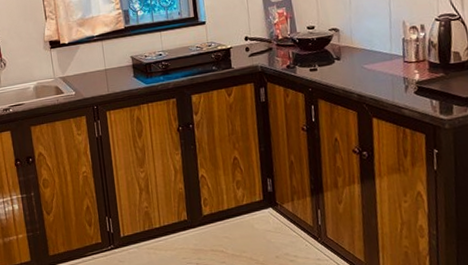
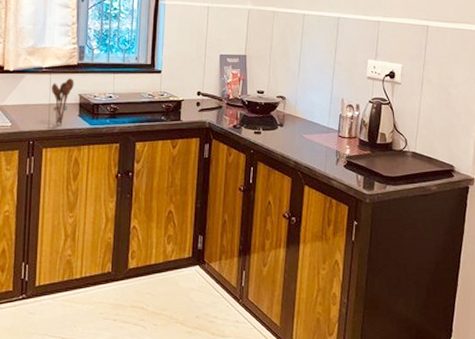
utensil holder: none [104,42,125,88] -> present [51,78,74,125]

